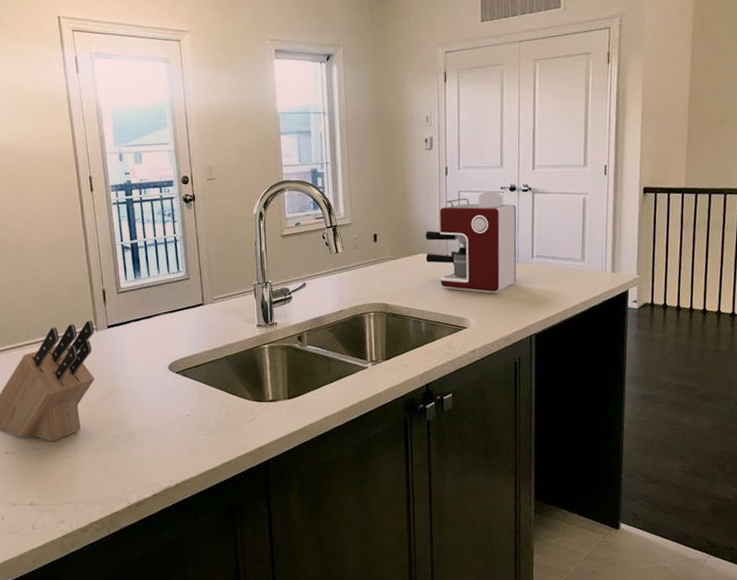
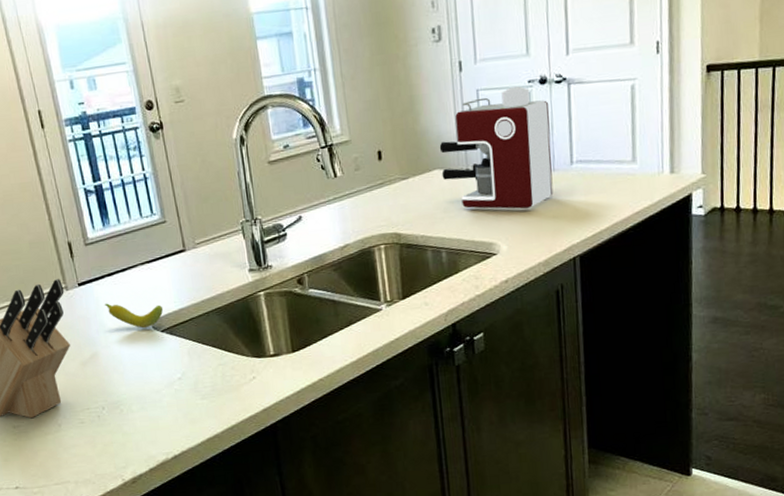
fruit: none [128,345,179,369] -> present [104,303,163,329]

